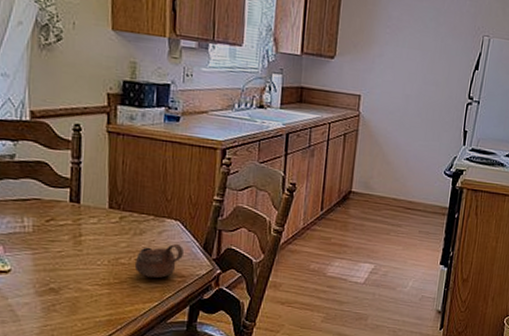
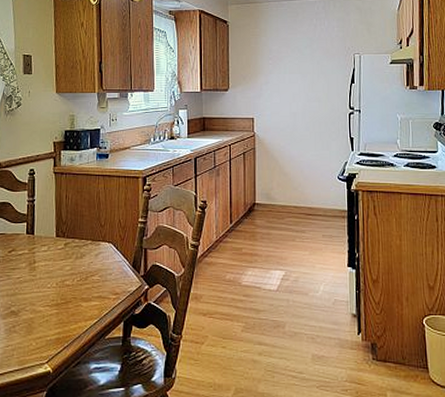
cup: present [134,243,184,279] -> none [77,263,116,297]

